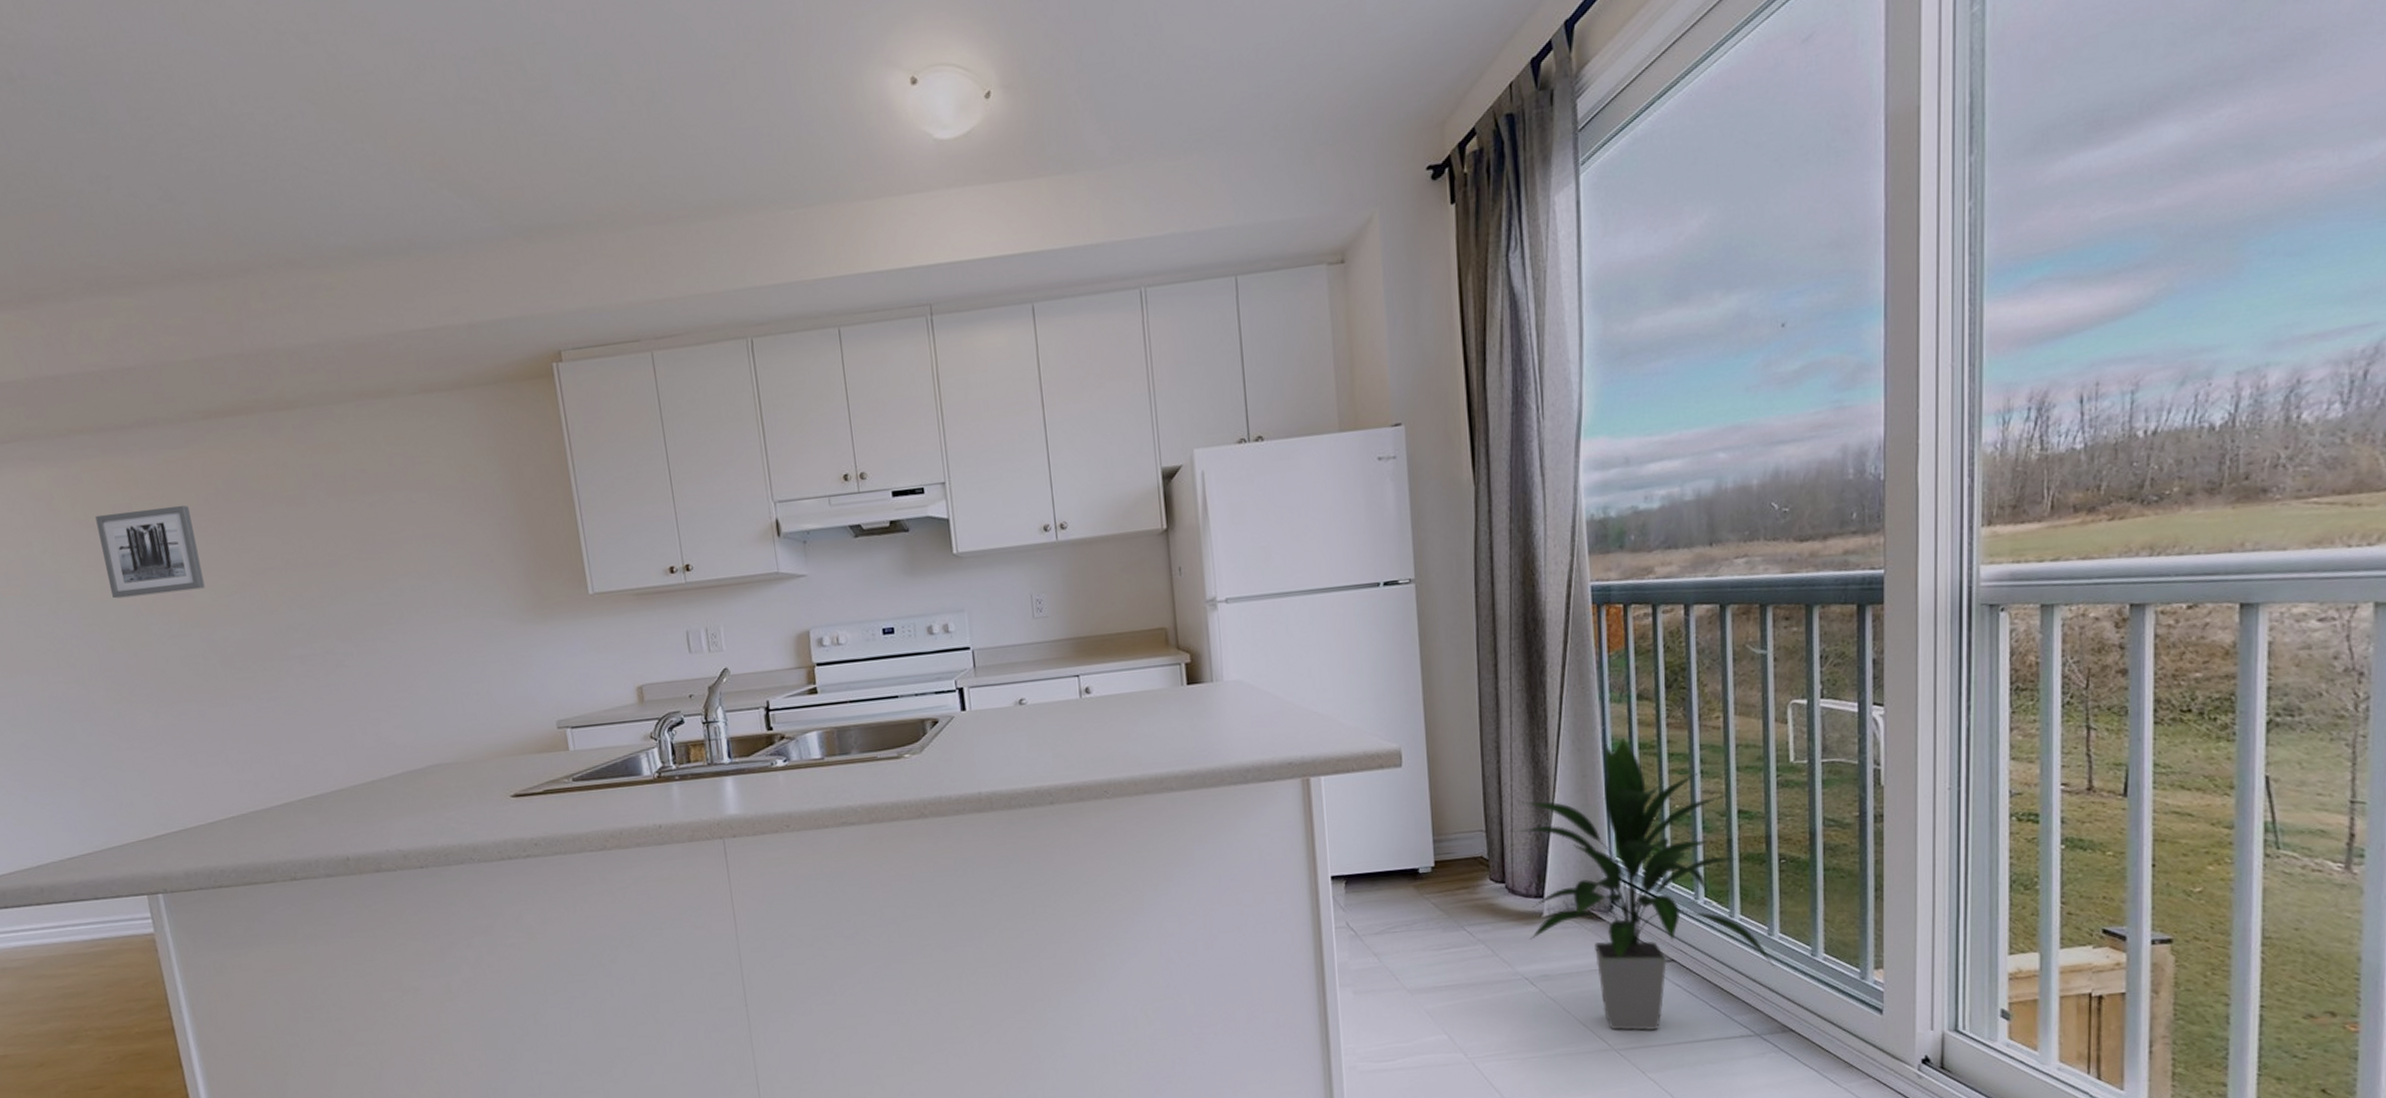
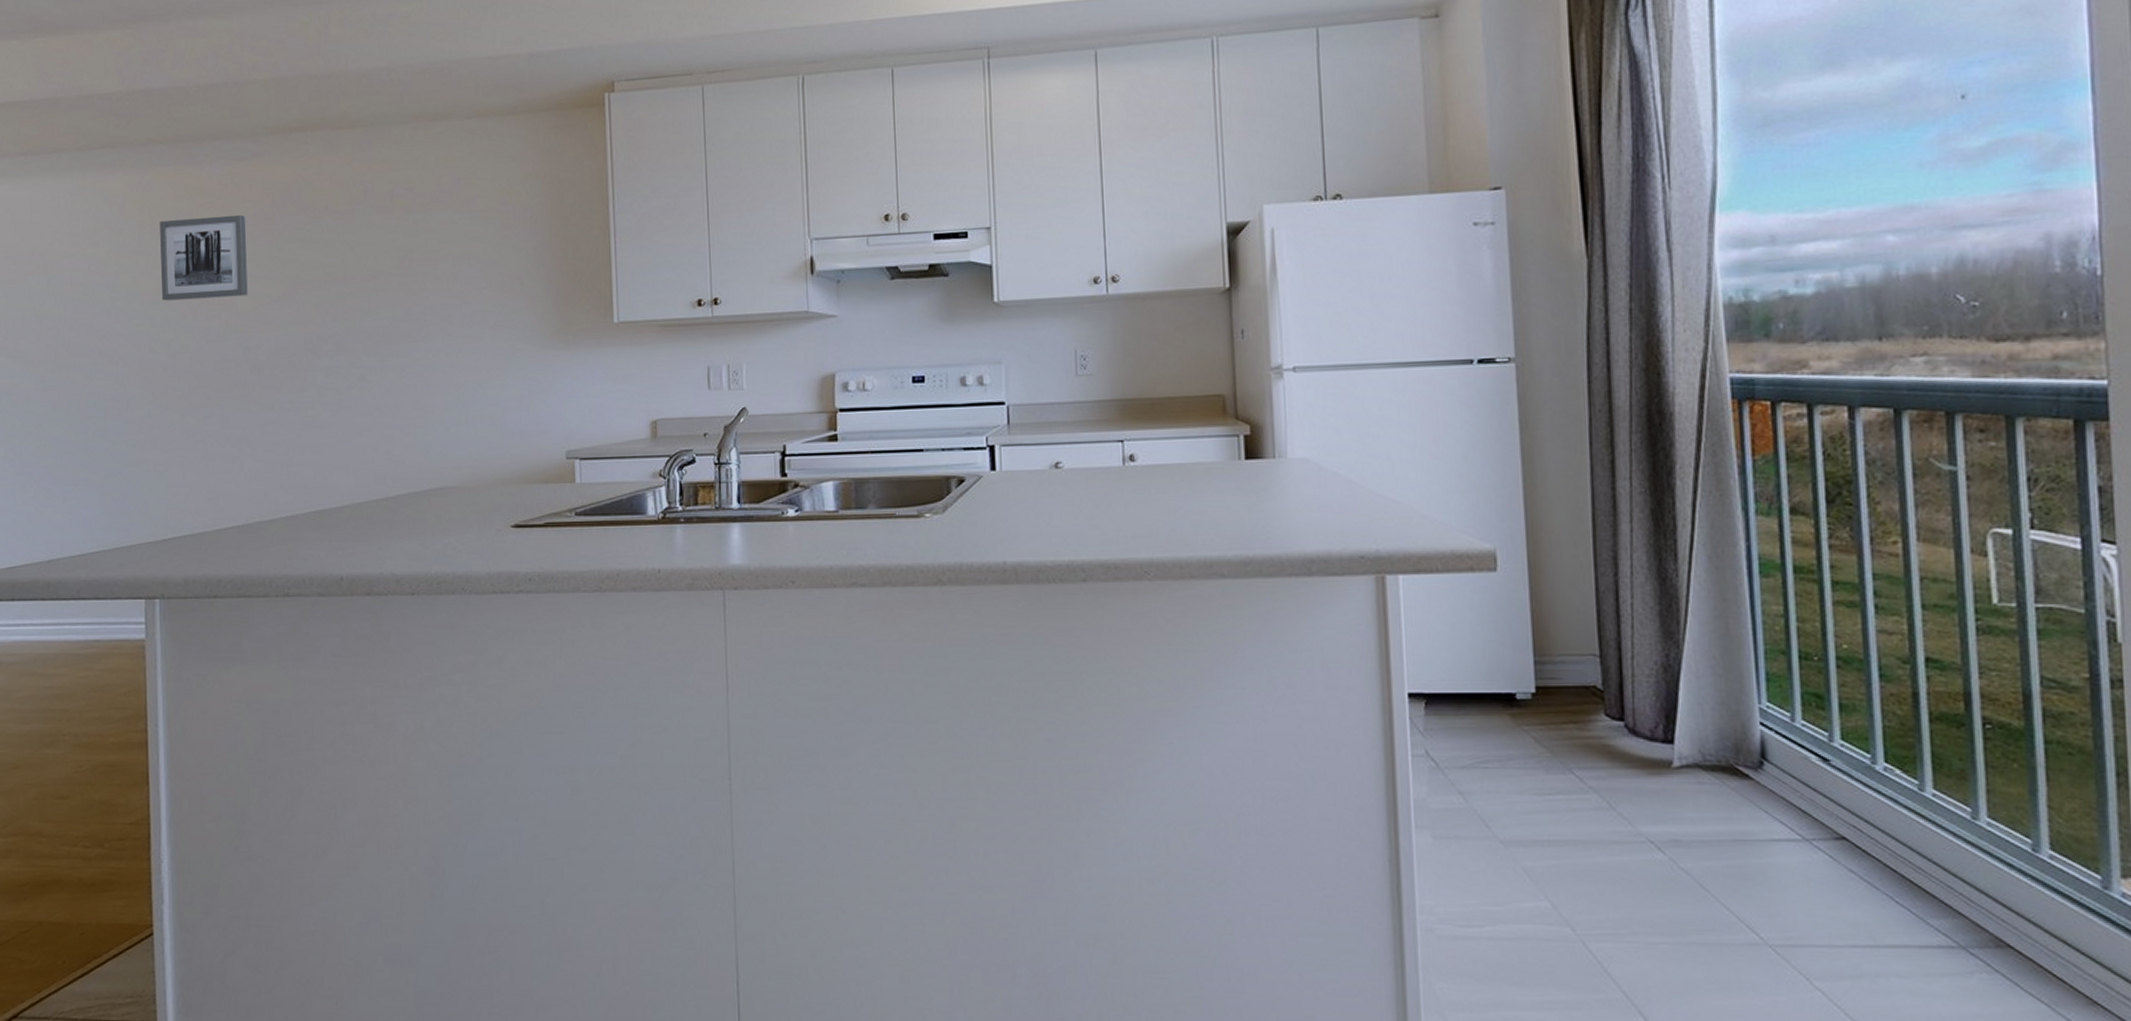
indoor plant: present [1513,737,1776,1031] -> none [1634,557,1985,925]

